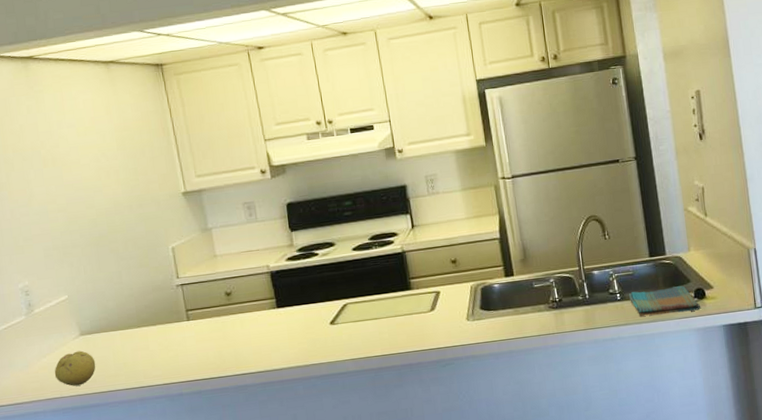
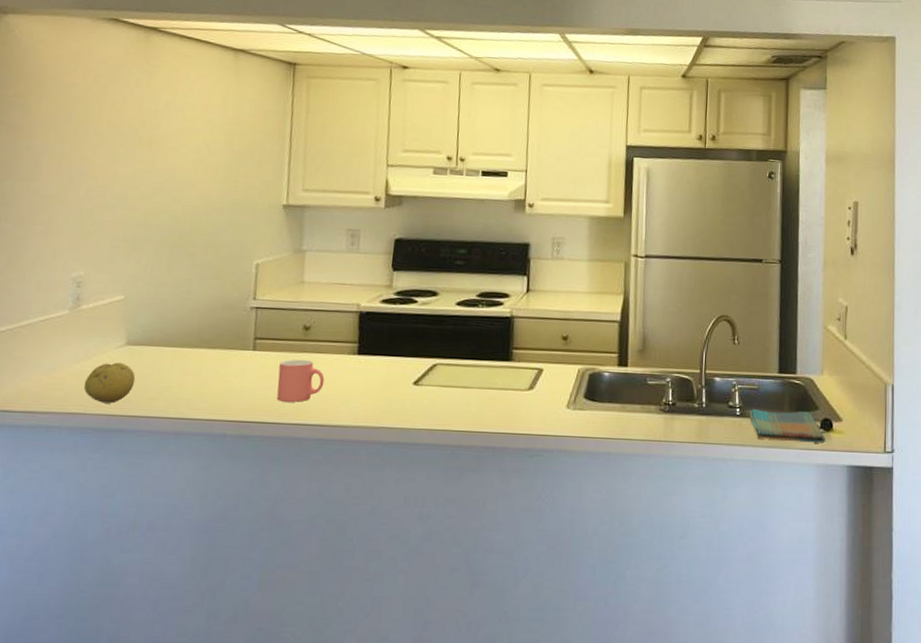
mug: none [212,320,255,359] -> present [276,359,325,402]

